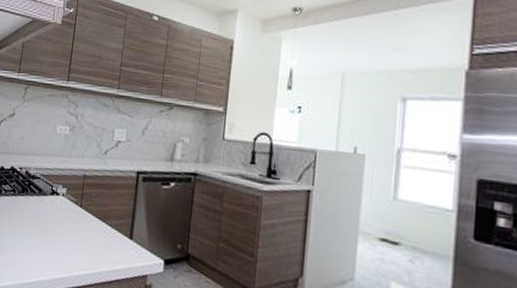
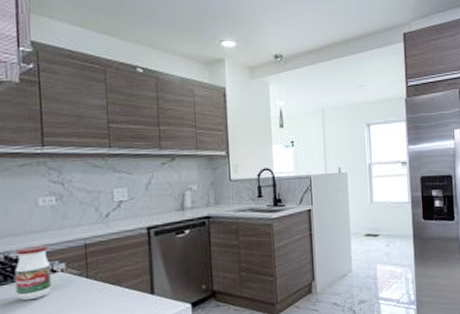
jar: none [28,167,56,216] -> present [15,245,51,301]

